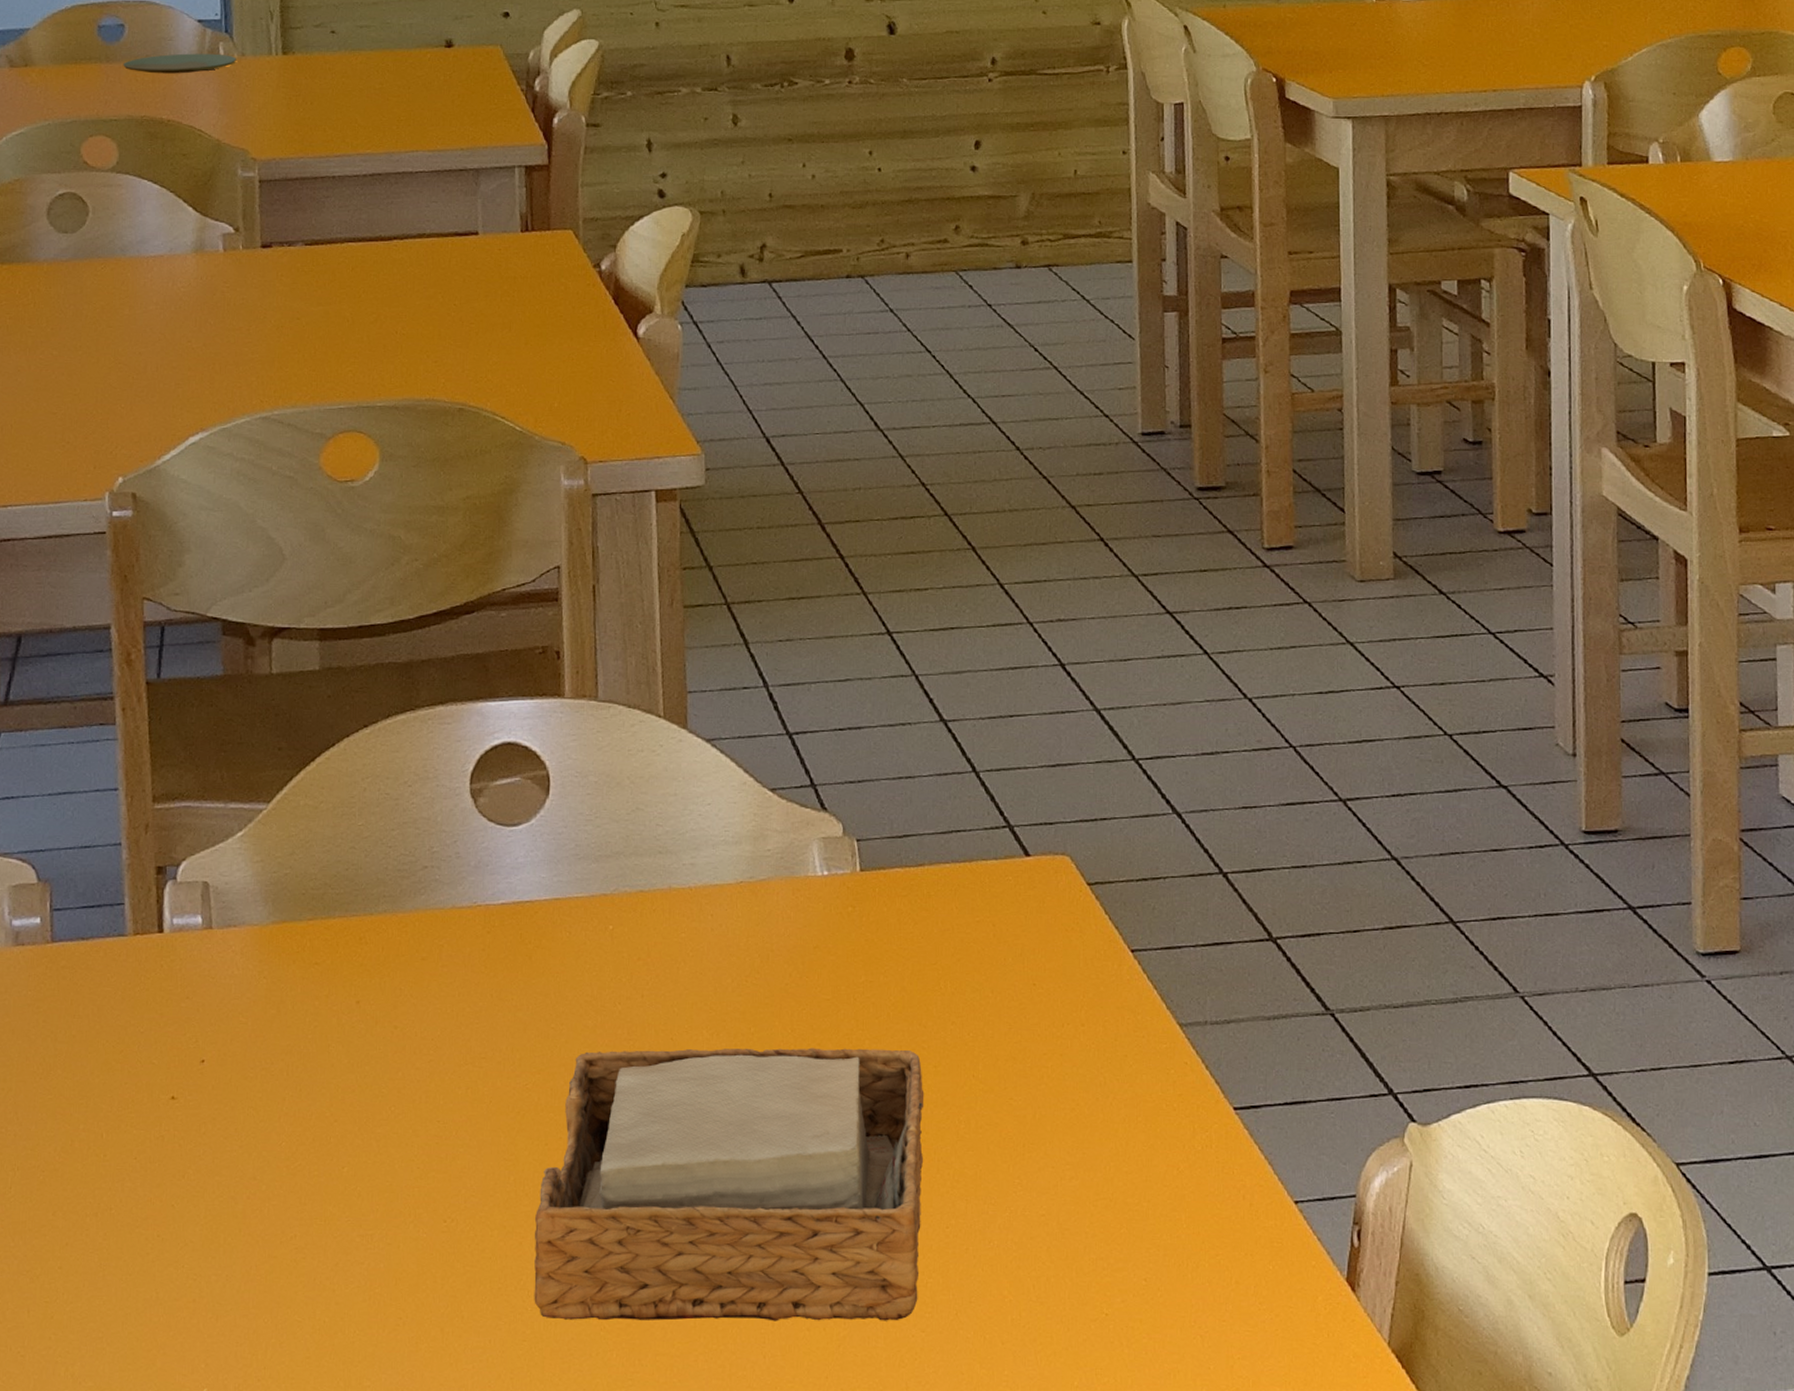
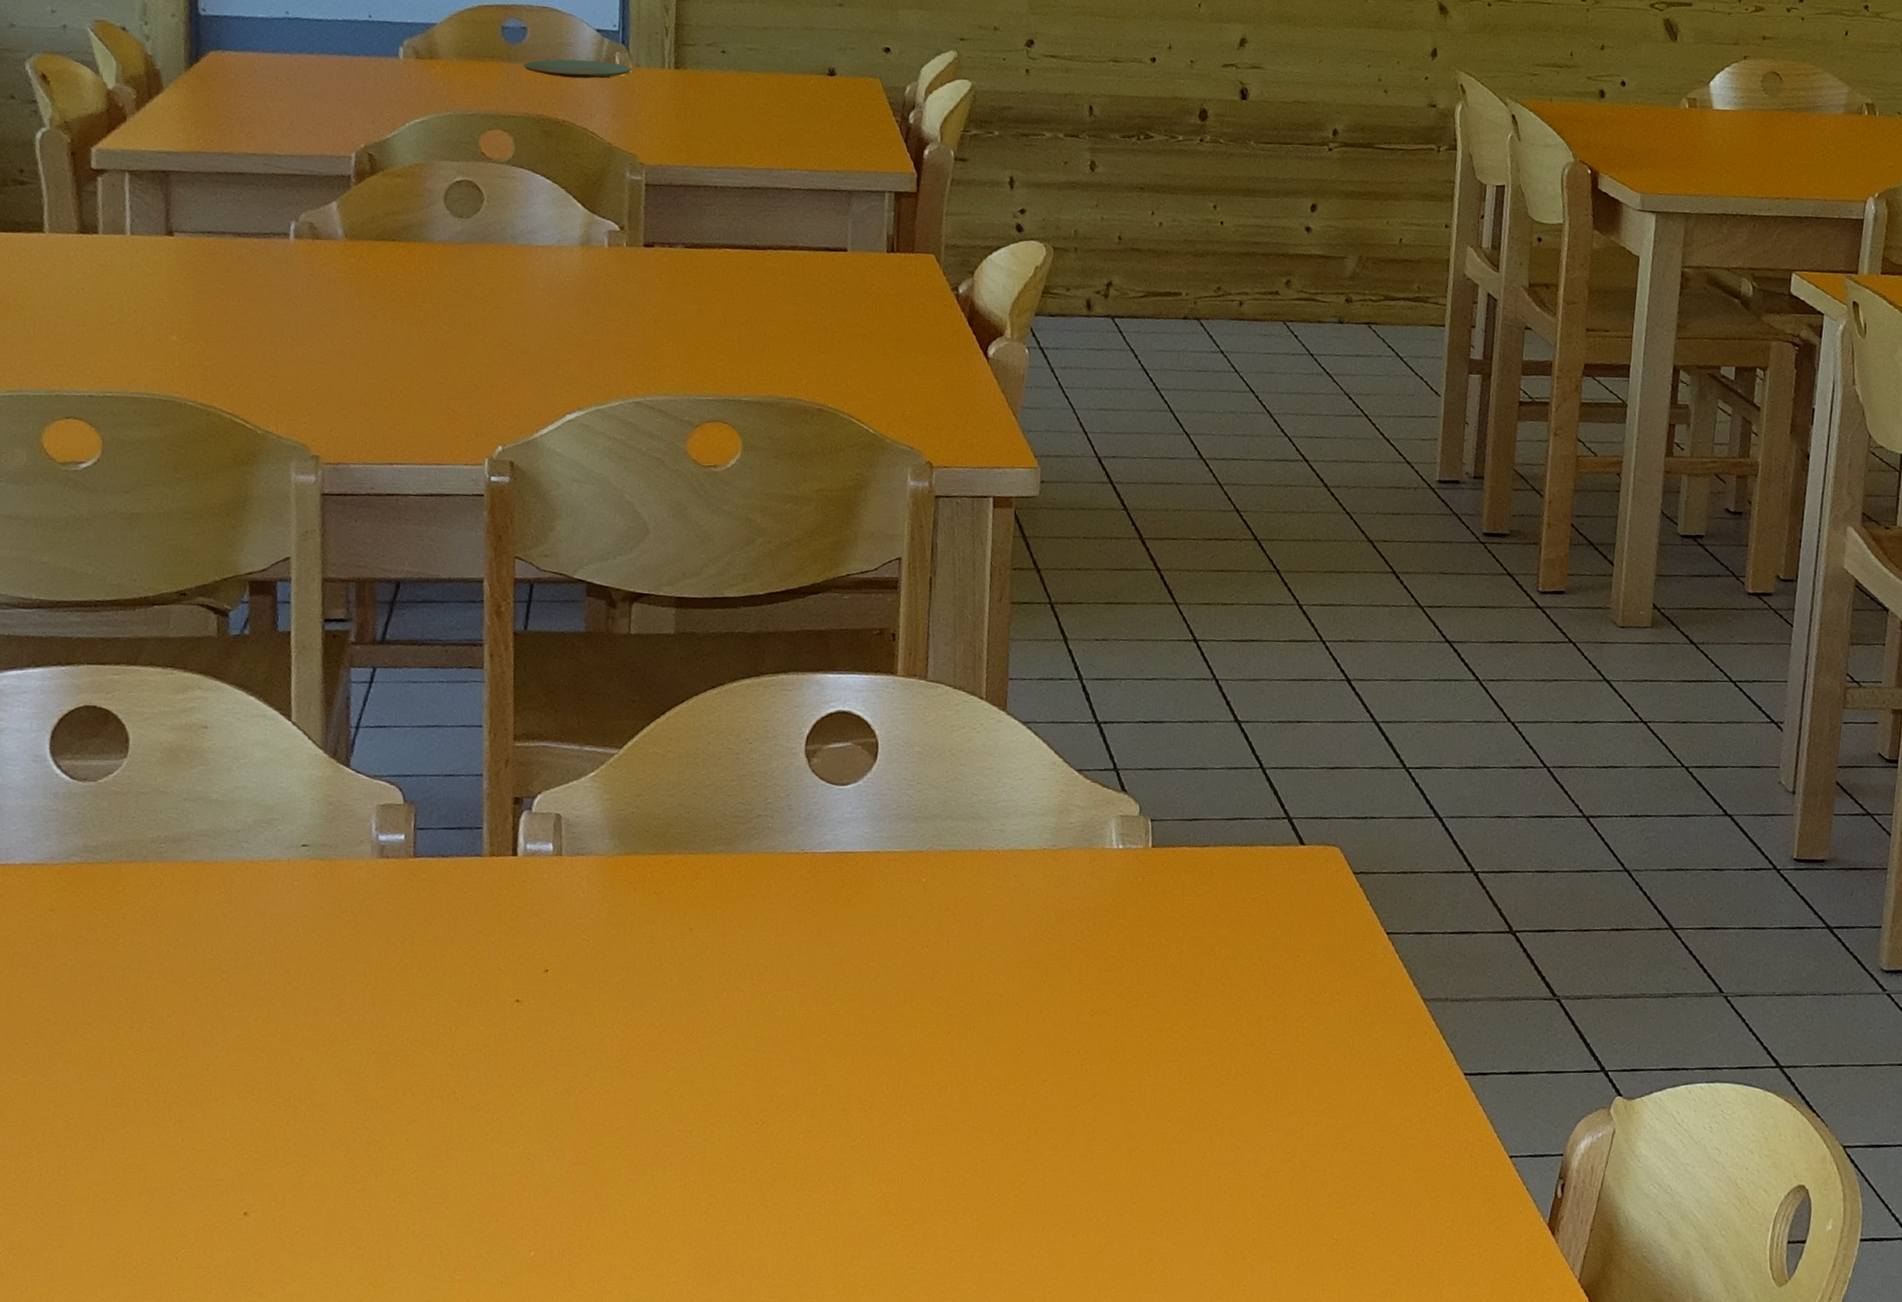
napkin holder: present [534,1048,924,1322] -> none [832,986,1193,1234]

